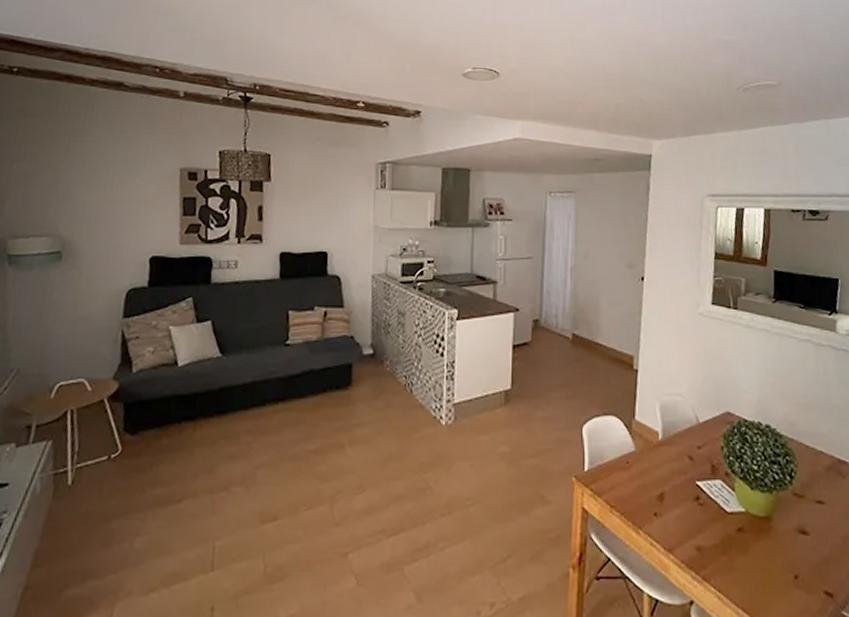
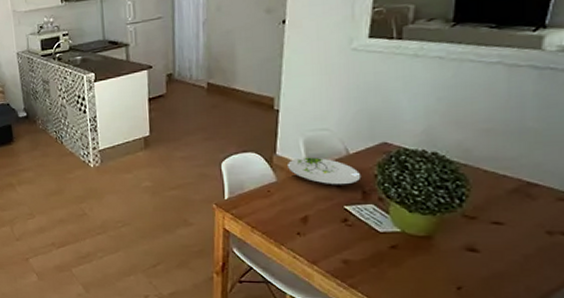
plate: none [644,424,710,457] -> present [286,157,362,185]

